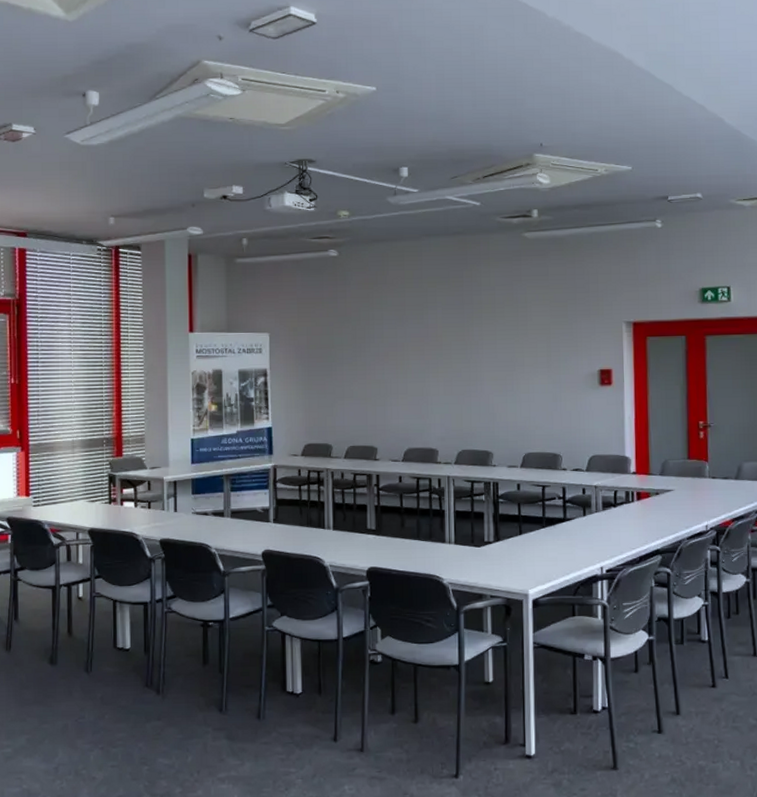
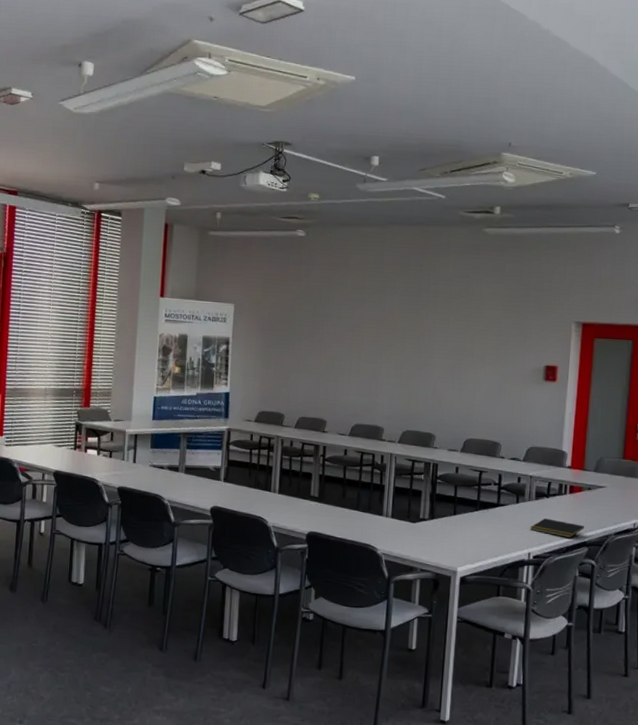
notepad: none [600,529,657,548] -> present [530,518,585,539]

